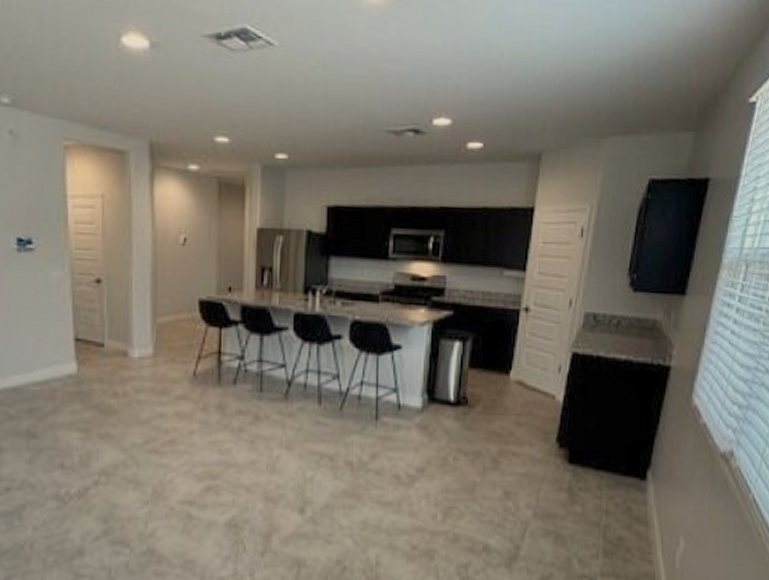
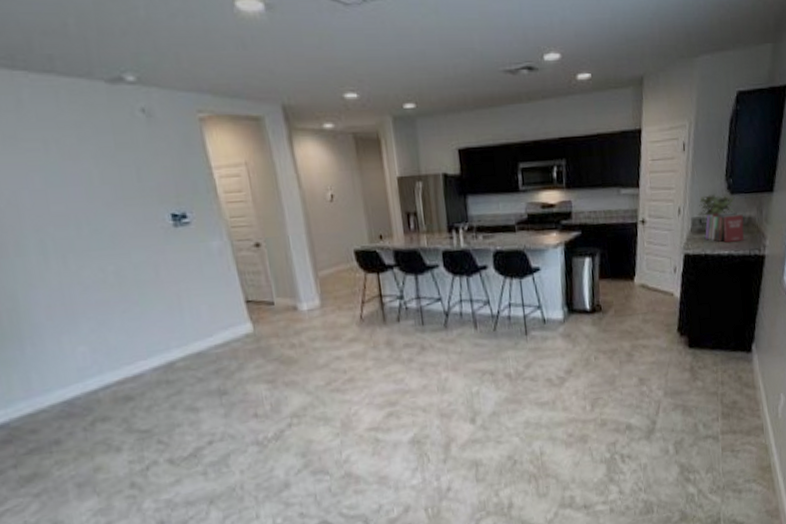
potted plant: none [592,288,640,314] -> present [697,193,737,217]
books: none [599,311,647,346] -> present [705,212,744,243]

